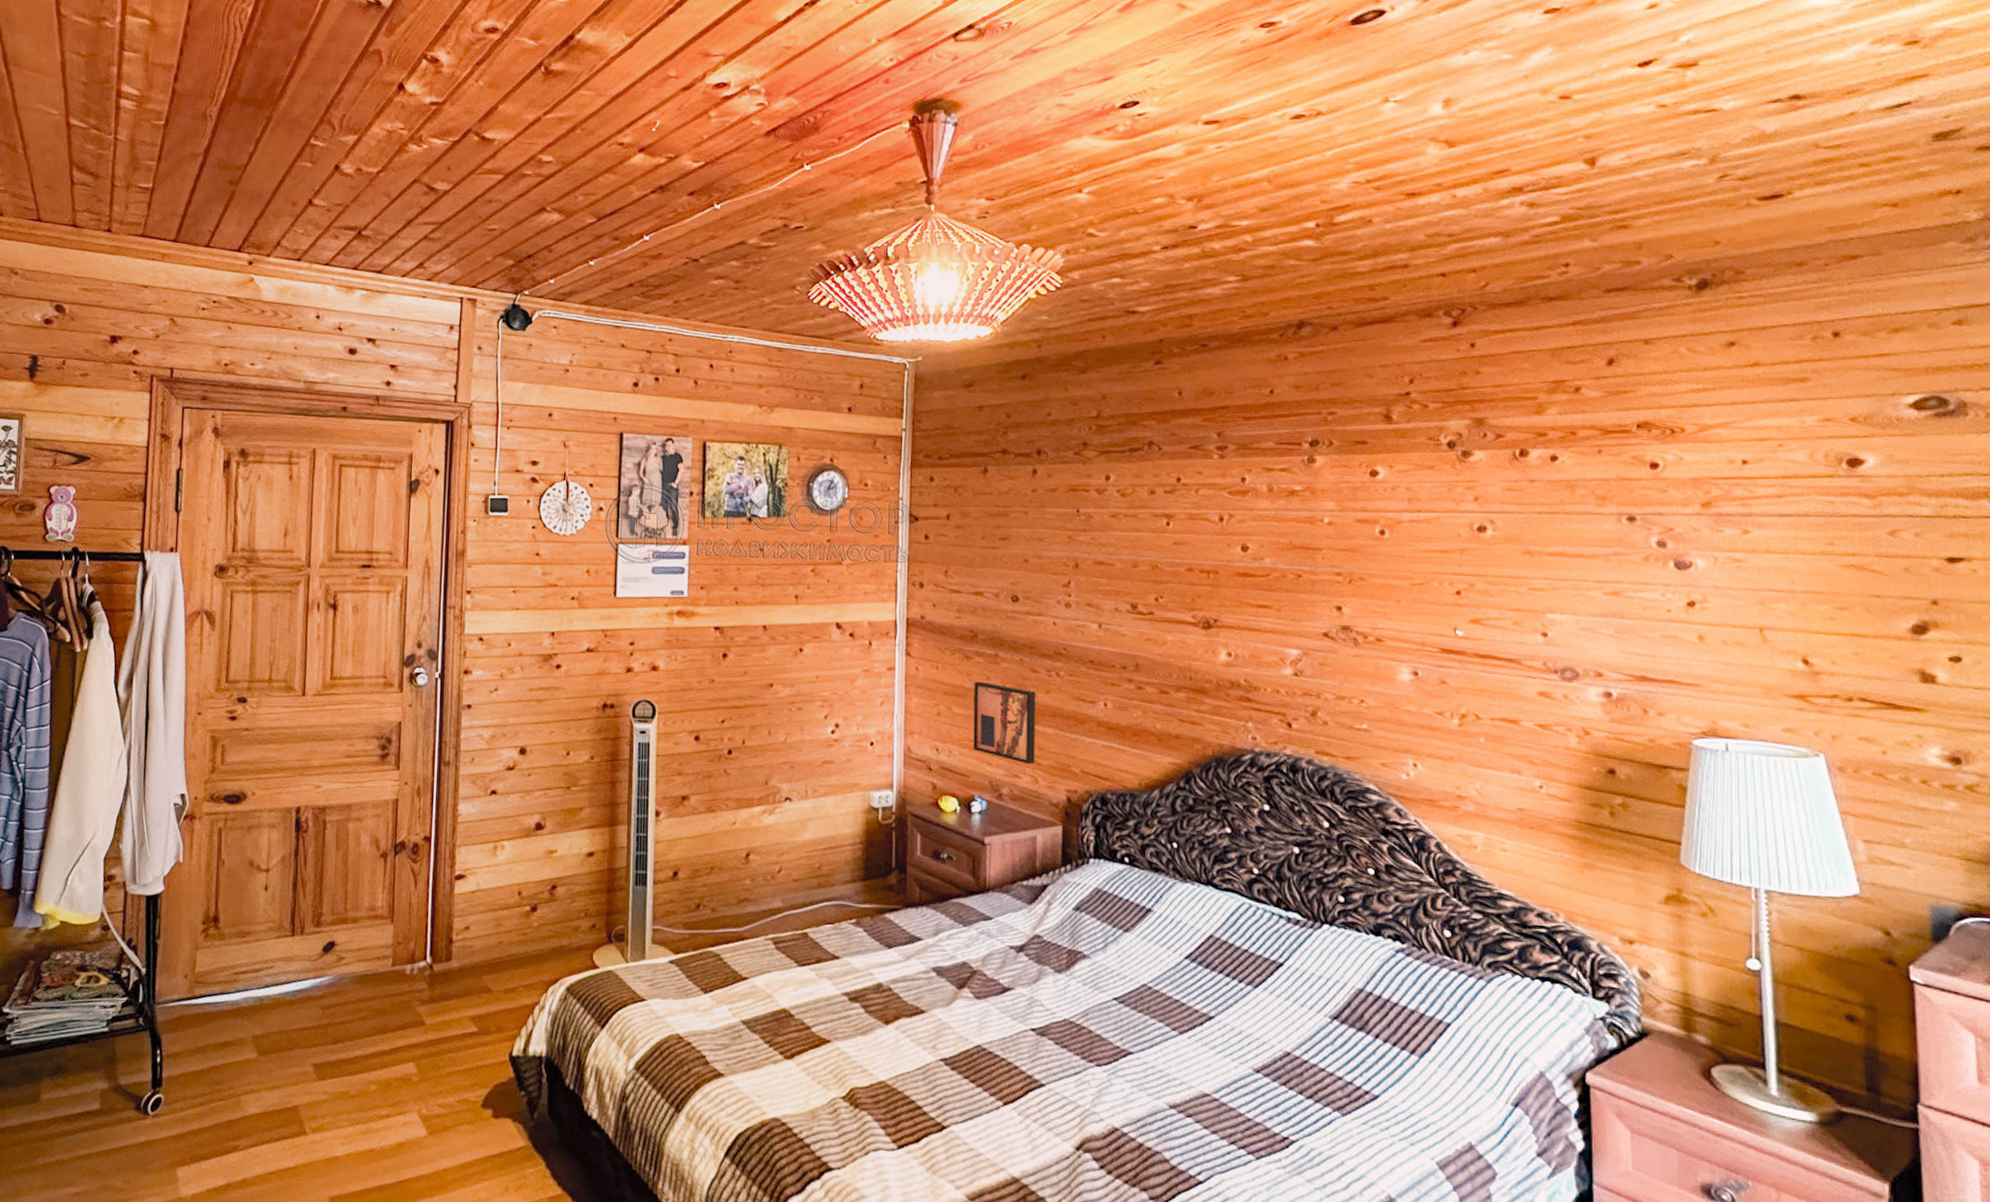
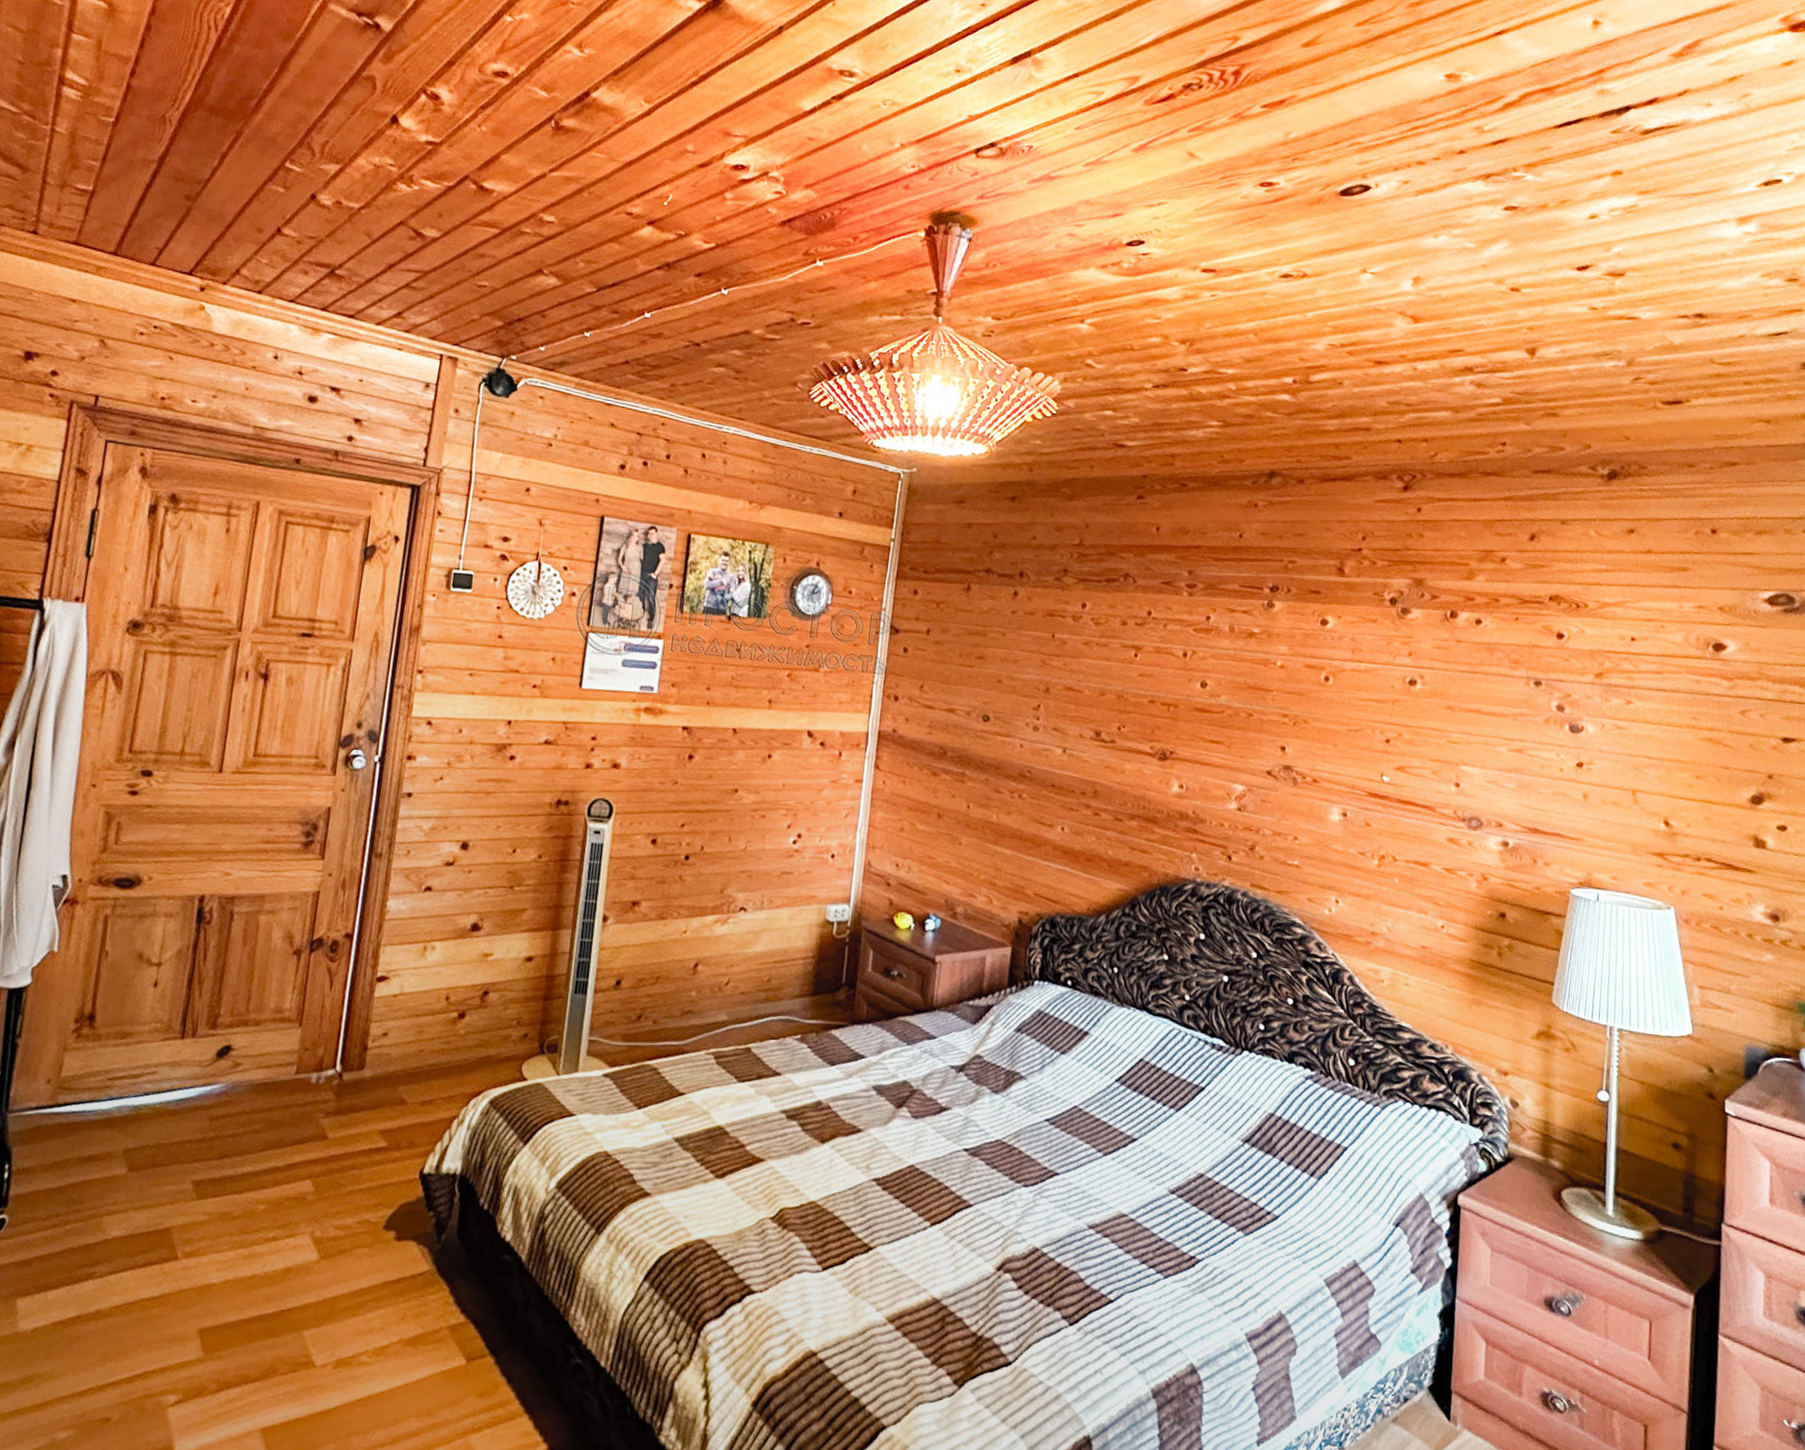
wall art: present [973,681,1036,765] -> none [932,798,998,885]

